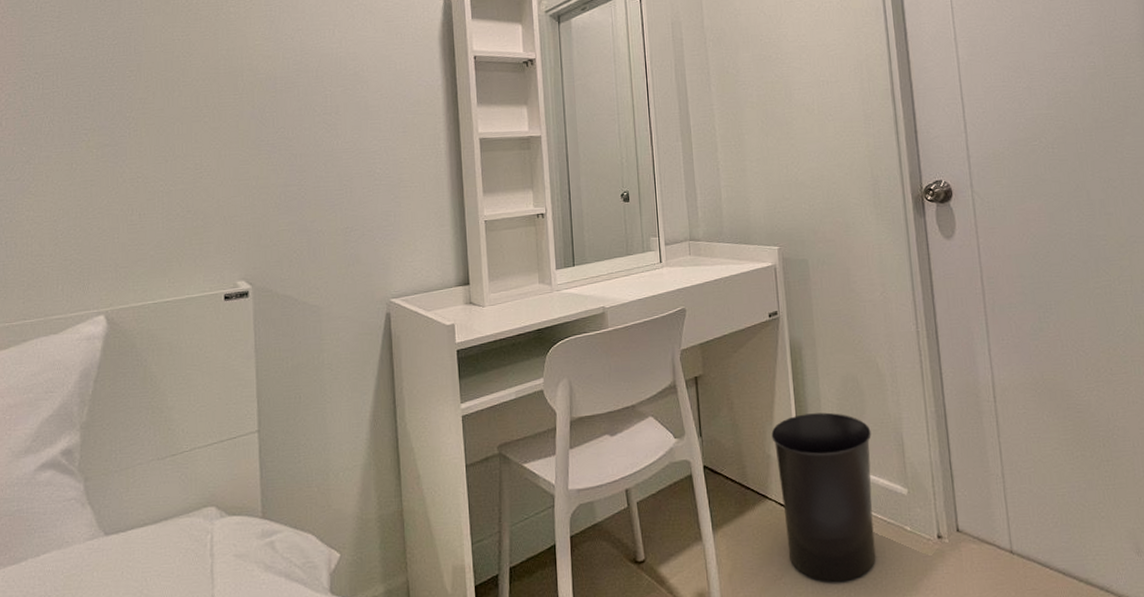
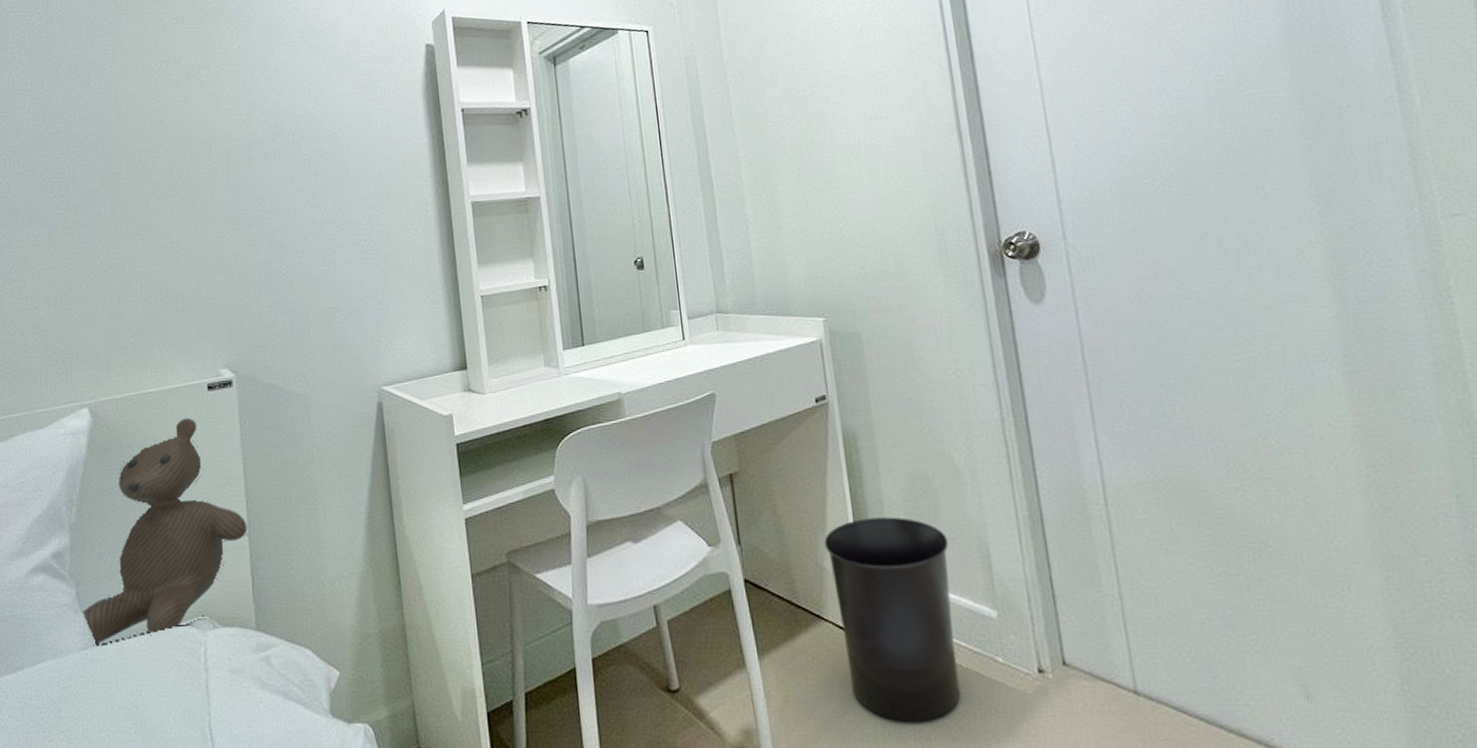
teddy bear: none [90,325,258,537] -> present [82,417,248,646]

